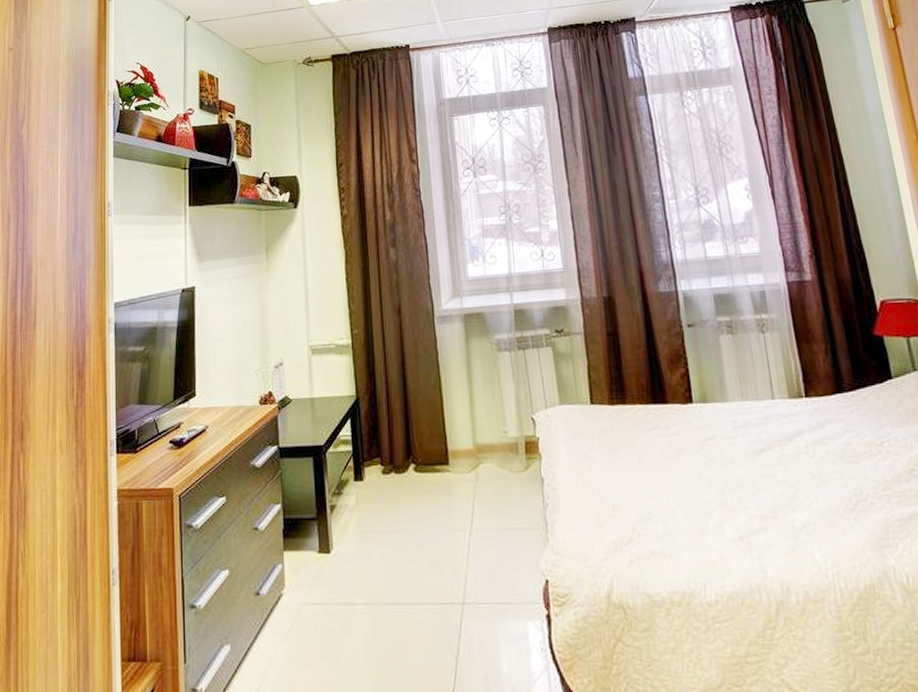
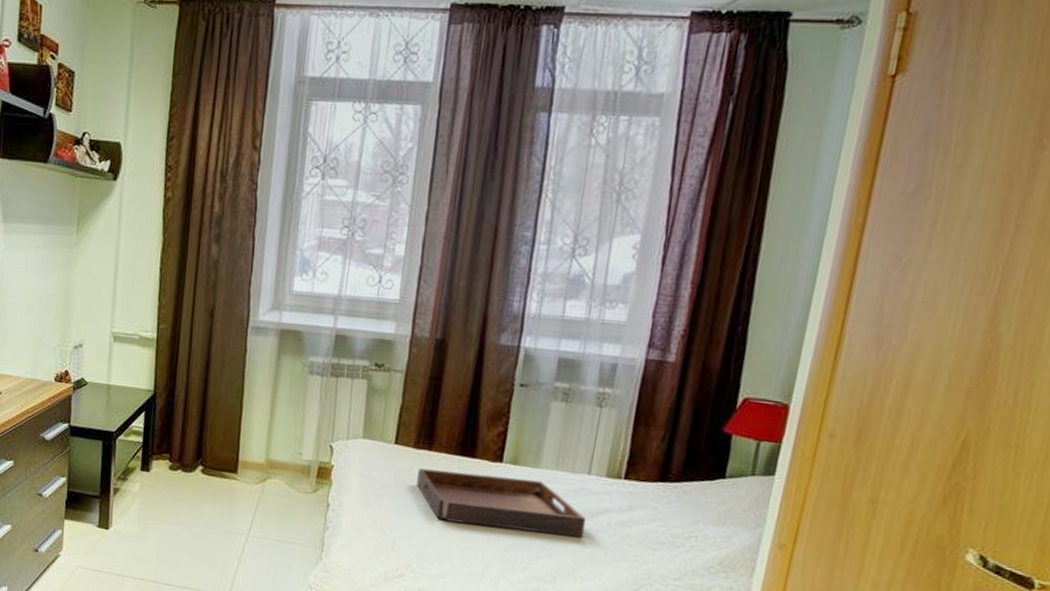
serving tray: none [619,414,788,474] -> present [417,468,586,538]

